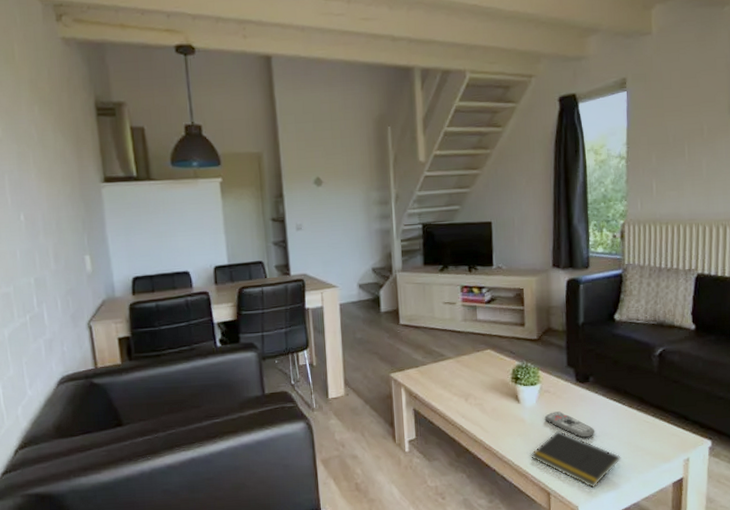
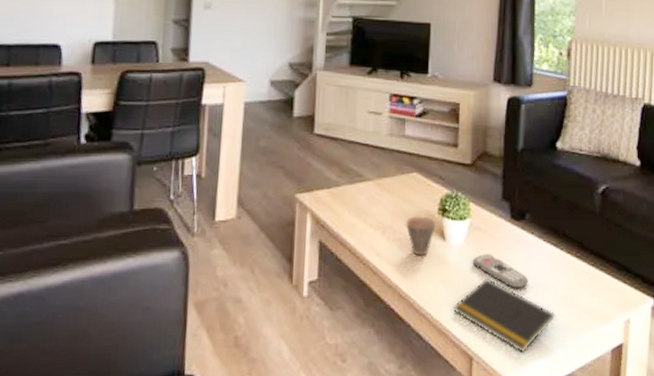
cup: none [484,384,511,416] -> present [405,216,436,256]

